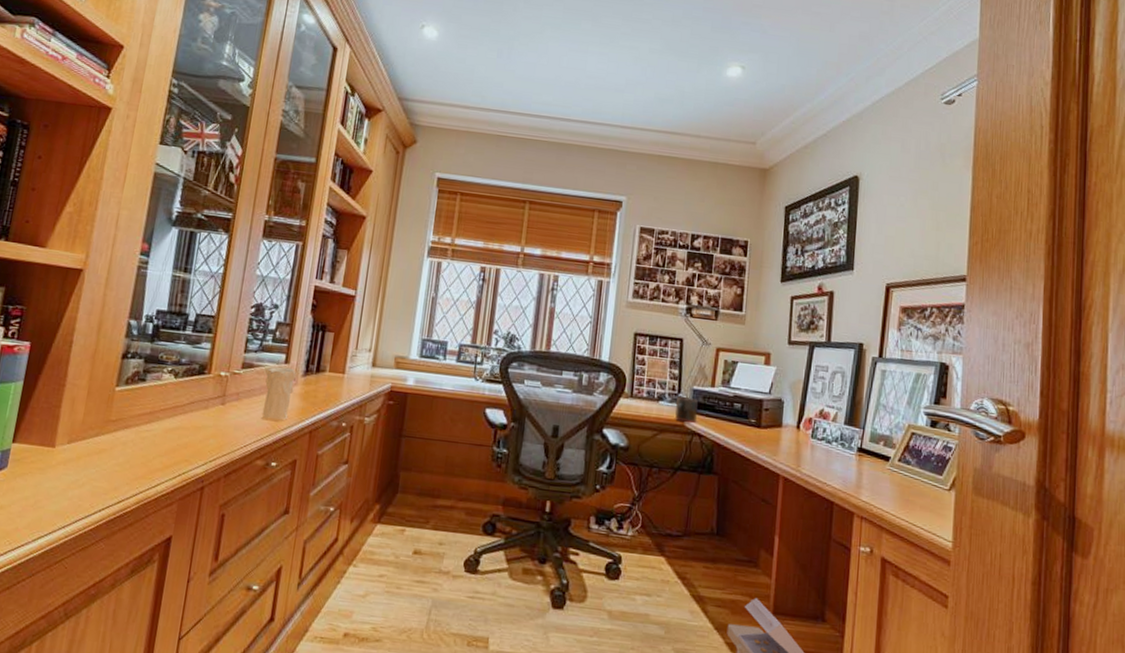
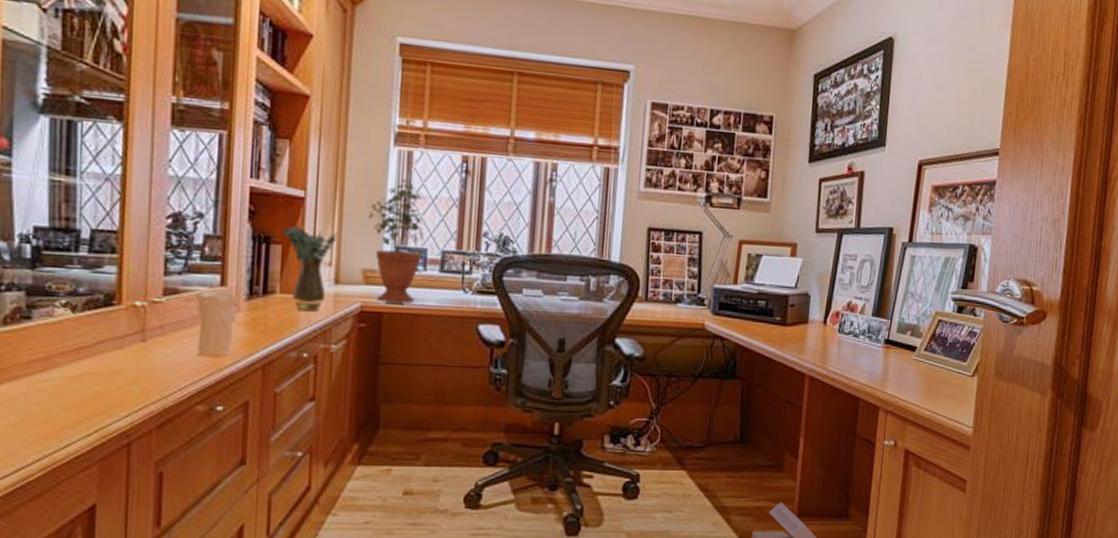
vase: none [335,315,378,390] -> present [282,223,338,313]
potted plant: none [402,284,446,387] -> present [367,179,424,304]
mug: present [675,396,699,423] -> none [694,297,720,325]

